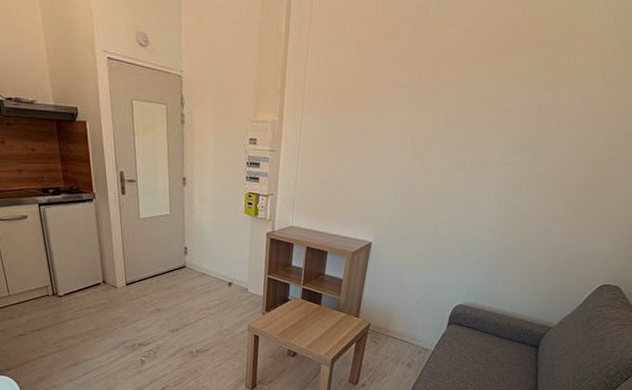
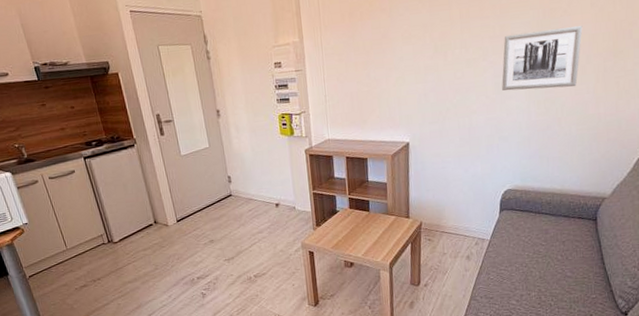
wall art: none [473,150,563,214] -> present [502,26,583,91]

